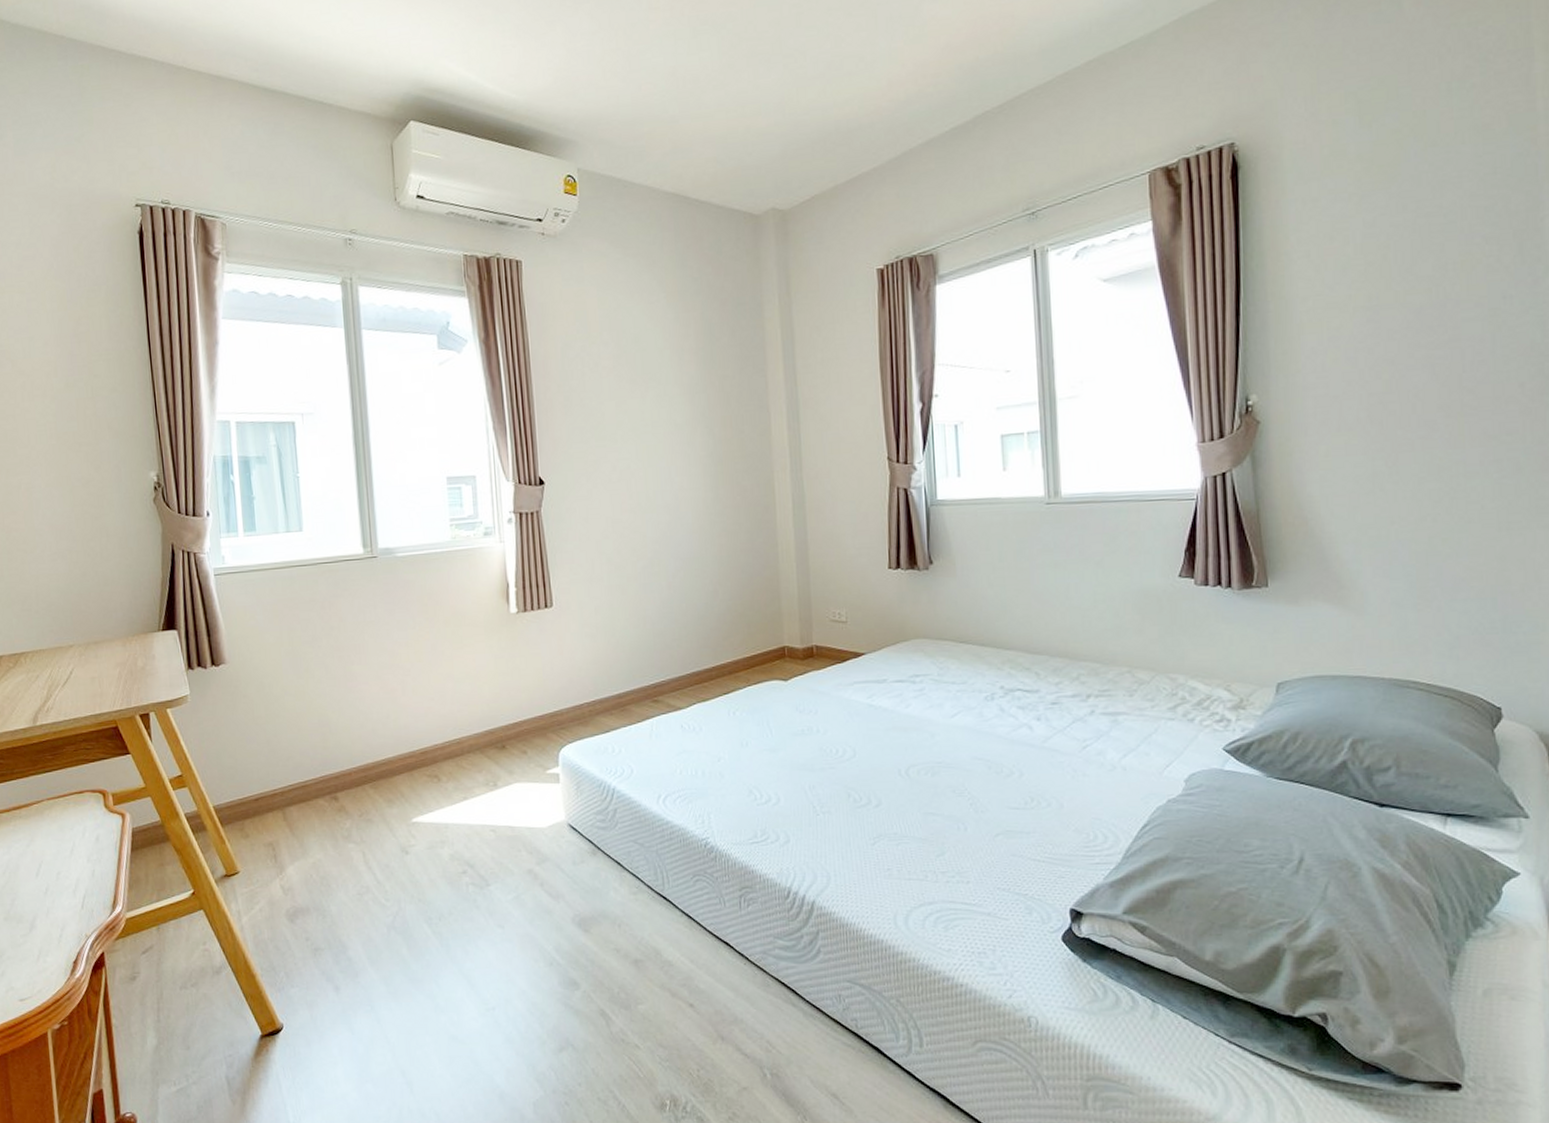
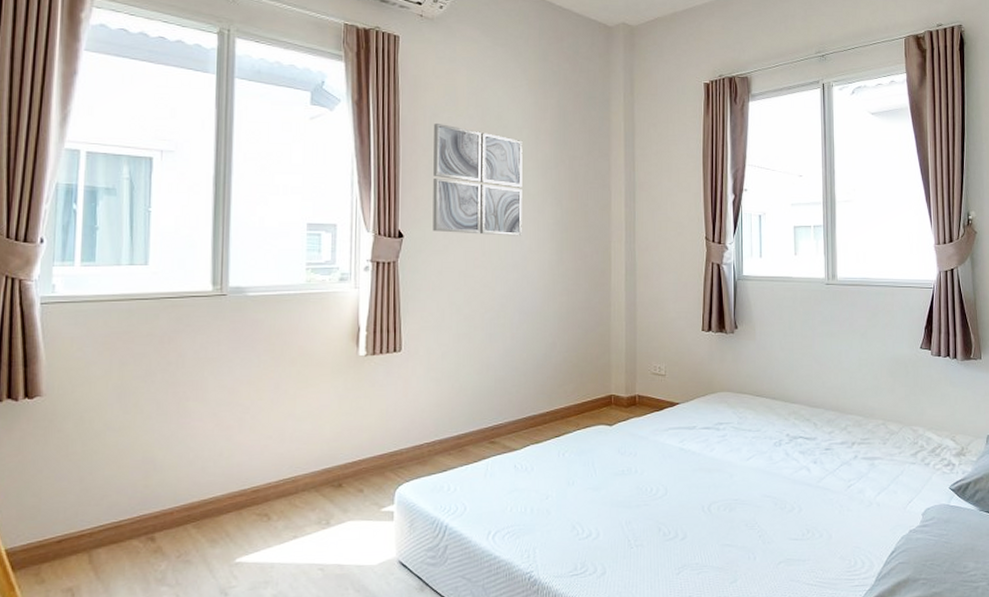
wall art: none [567,354,671,476] -> present [432,124,523,236]

